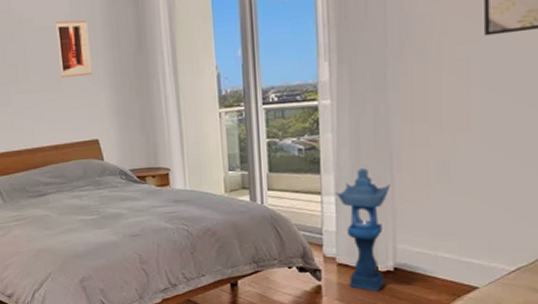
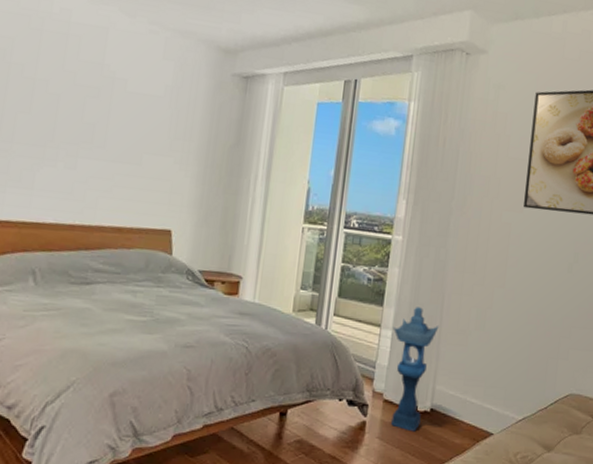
wall art: present [56,20,92,78] -> none [145,92,188,159]

